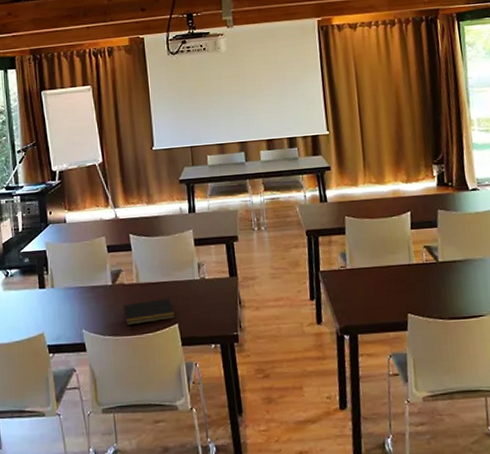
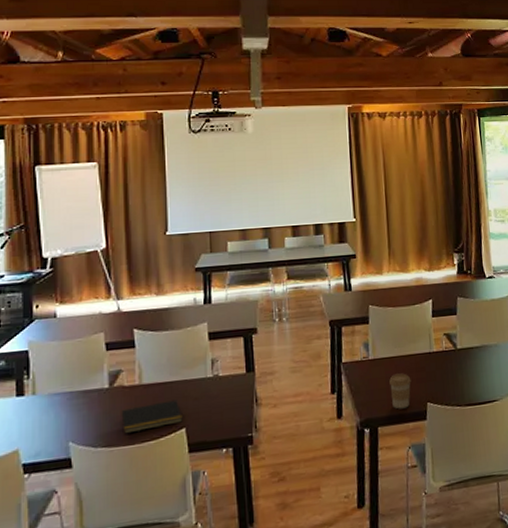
coffee cup: none [368,283,391,319] -> present [389,373,411,409]

